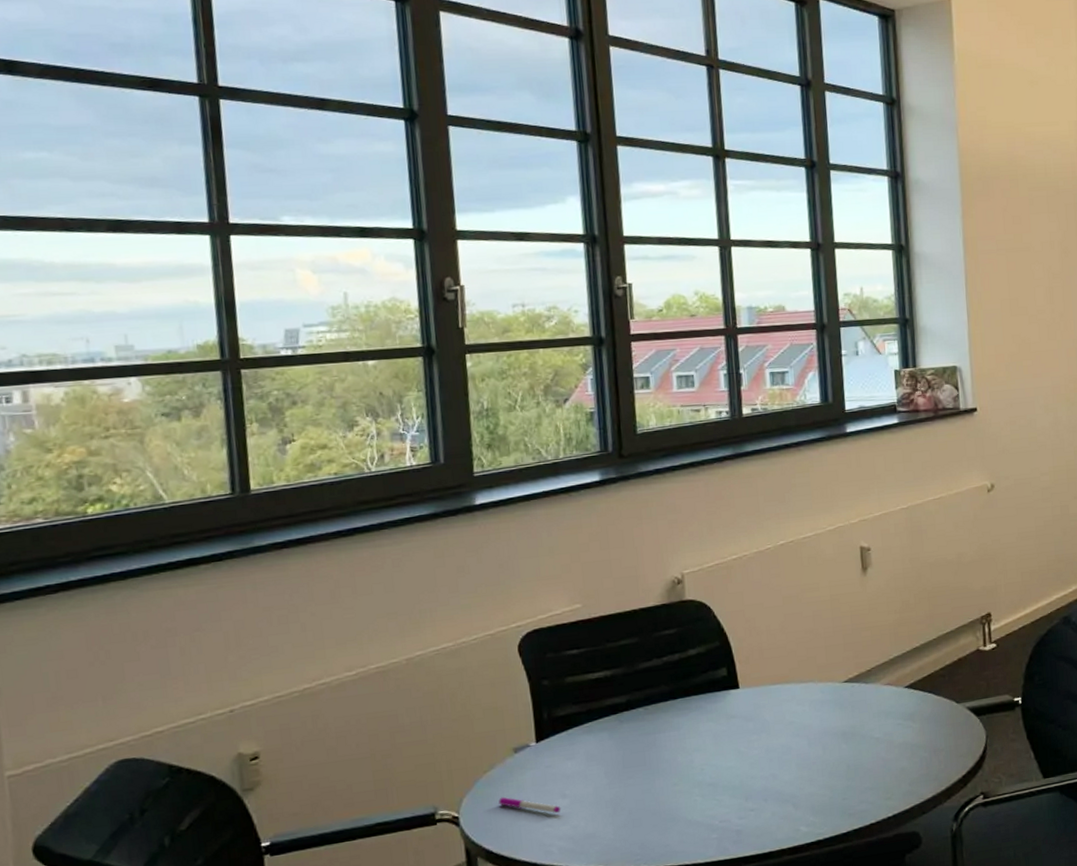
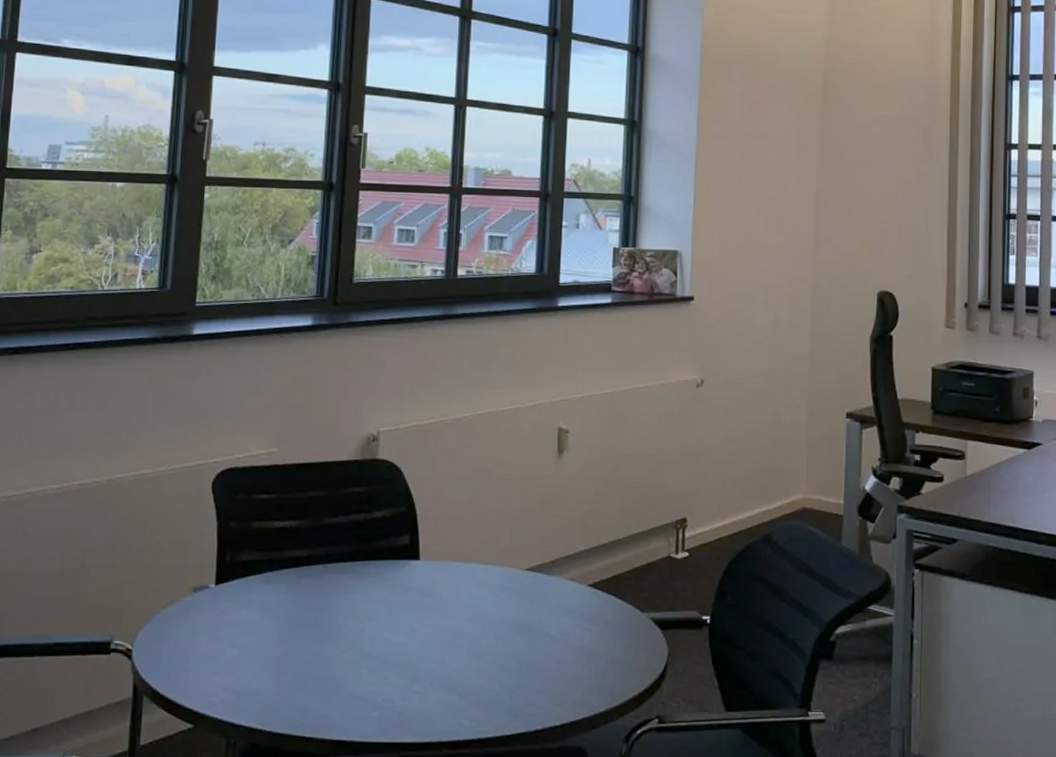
pen: present [499,796,561,814] -> none [172,636,230,663]

